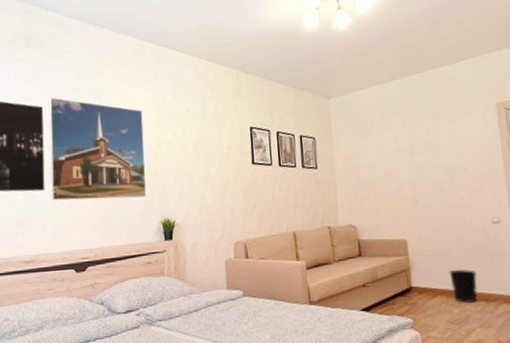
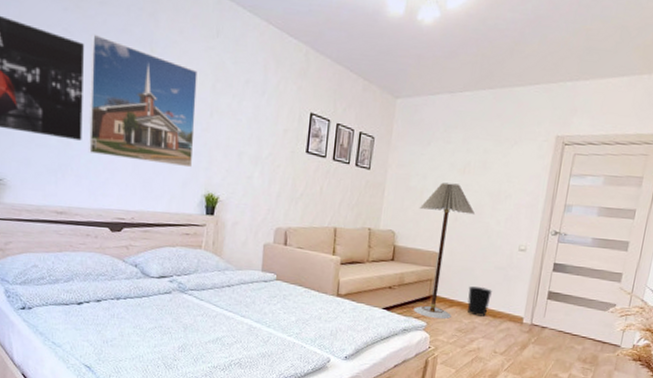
floor lamp: none [376,167,438,313] -> present [413,182,475,320]

